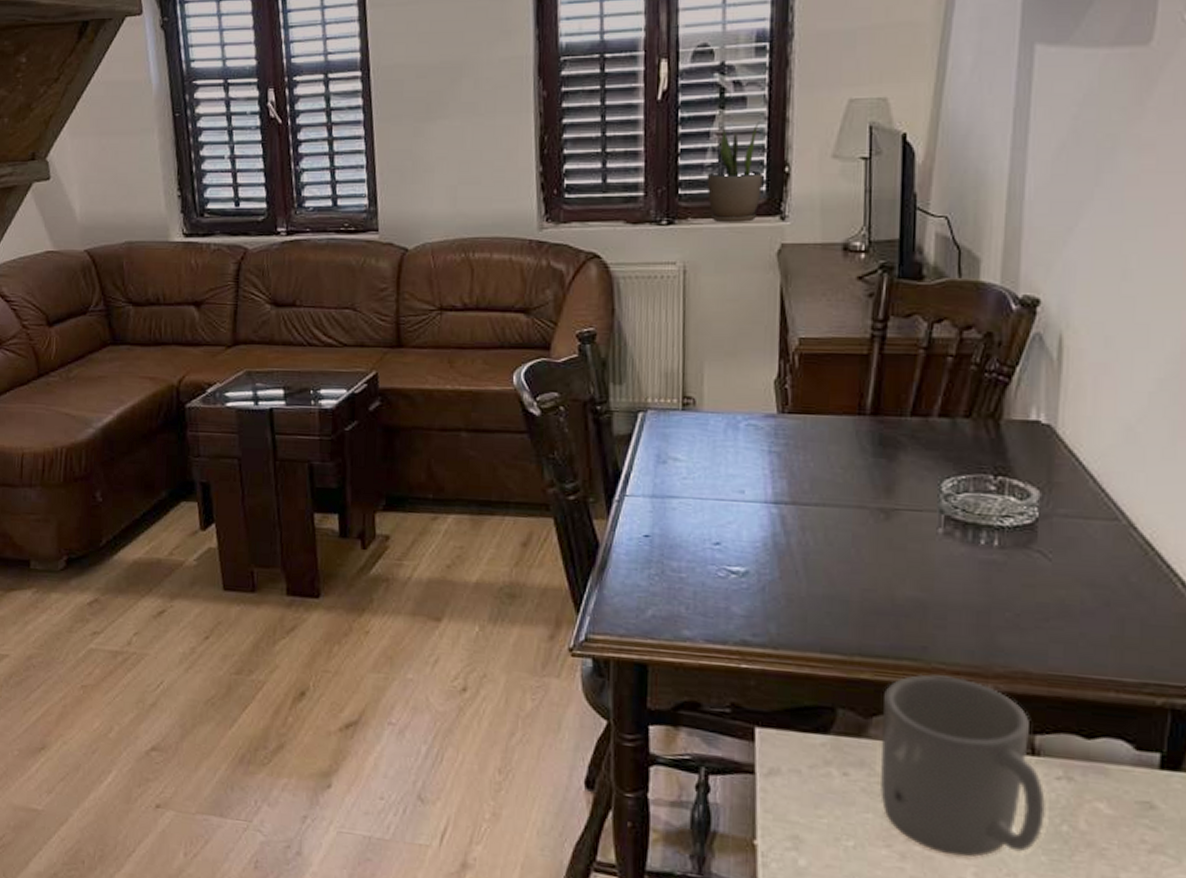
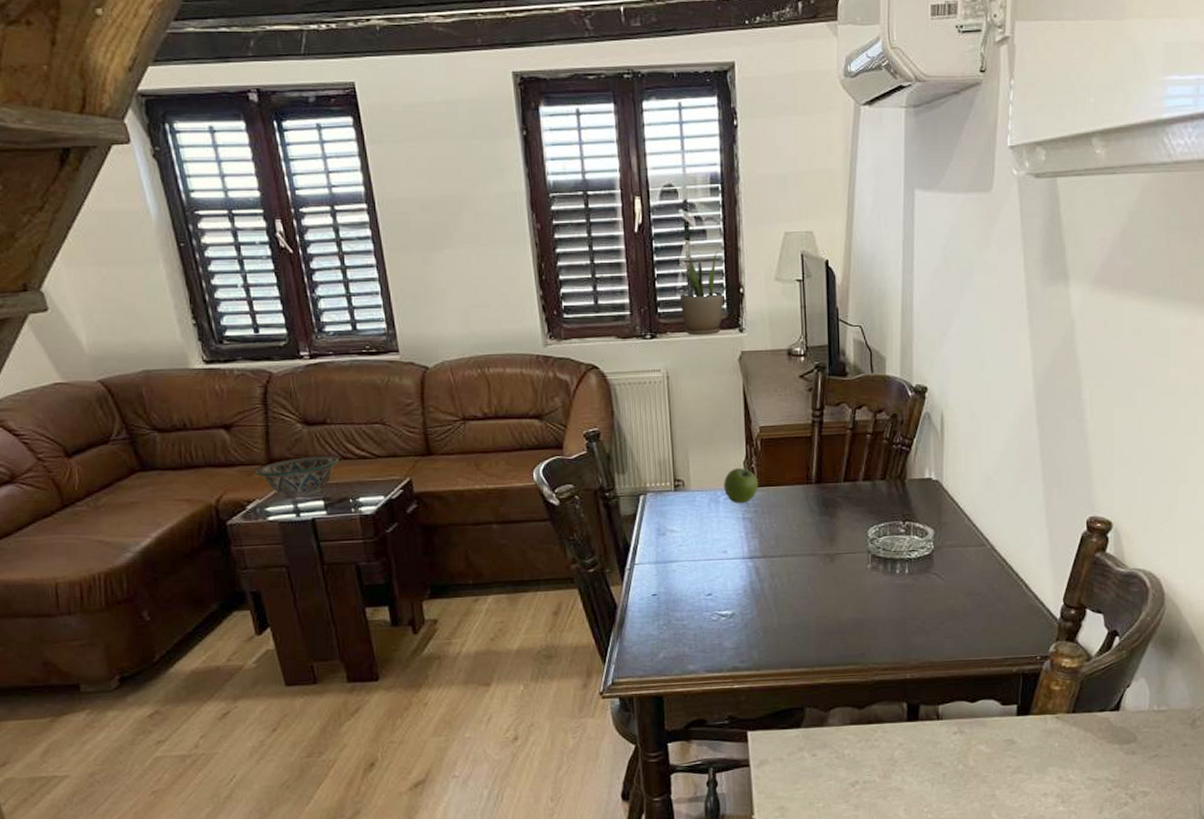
decorative bowl: none [218,340,306,385] -> present [254,455,341,499]
fruit: none [746,387,792,432] -> present [724,467,758,503]
mug: present [880,674,1047,857] -> none [836,672,948,800]

